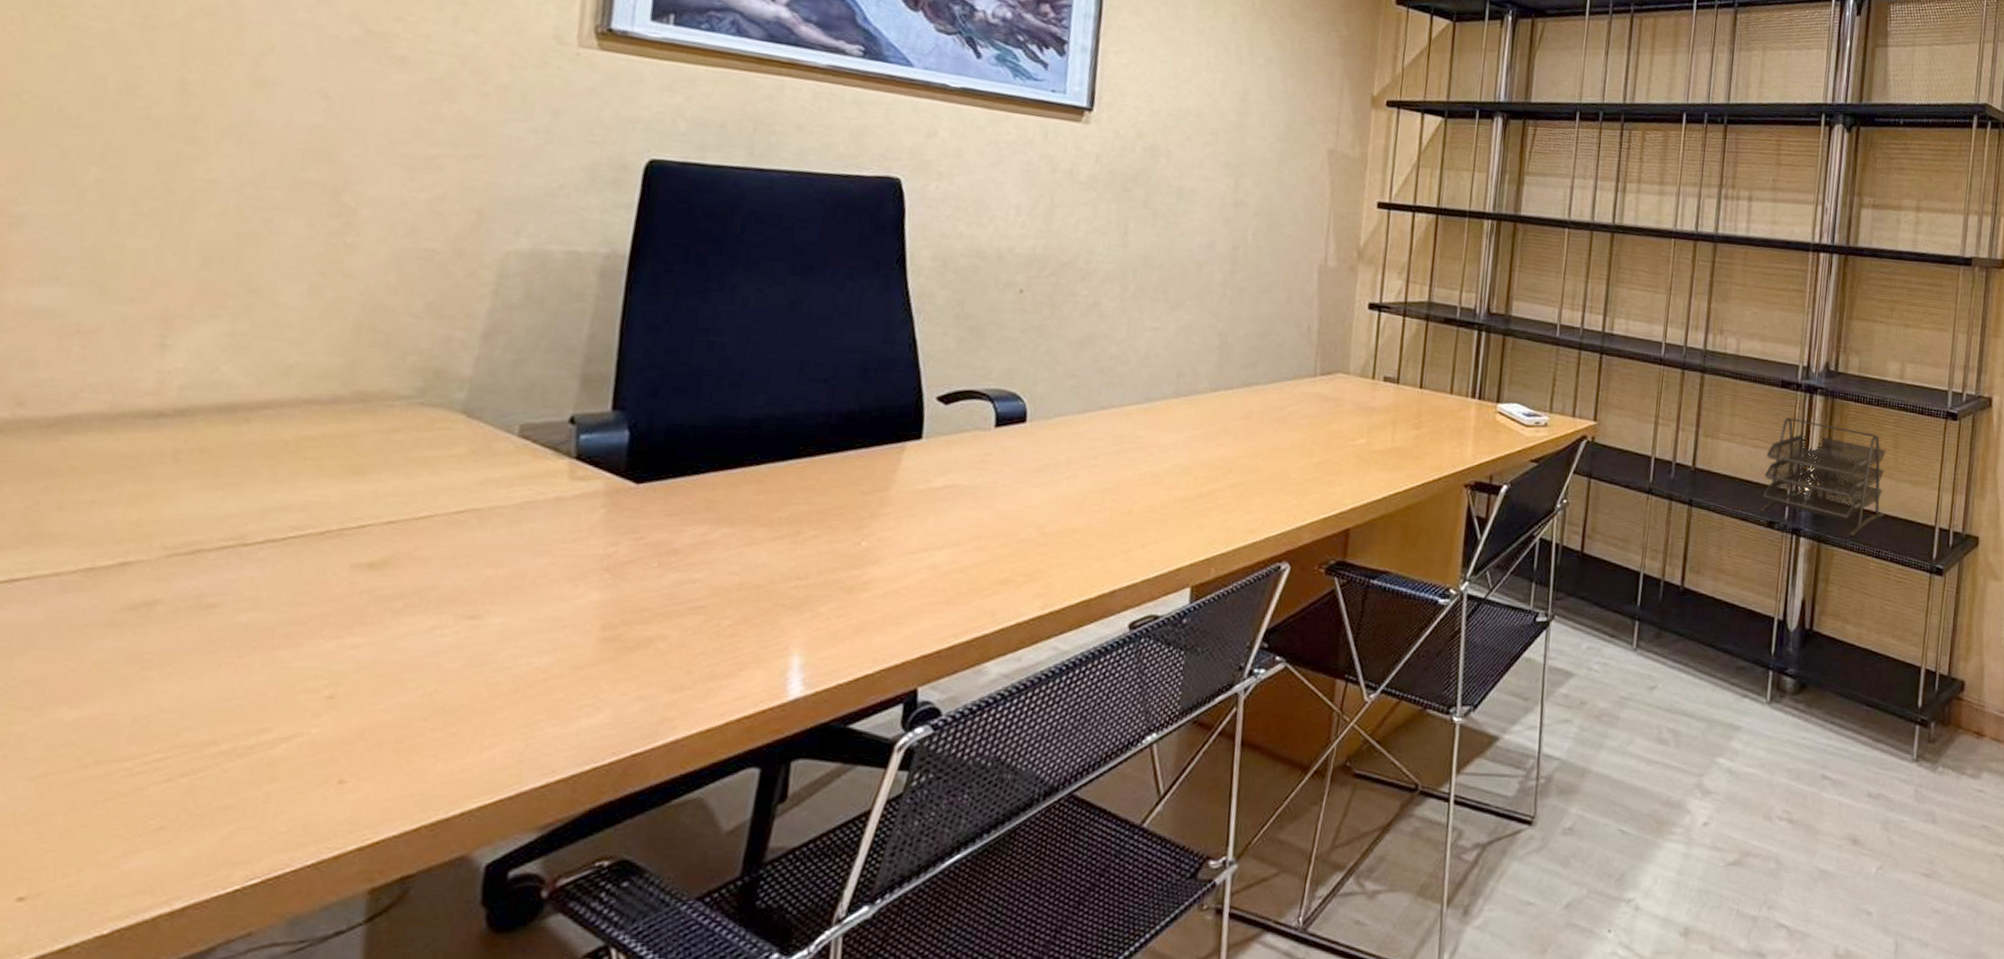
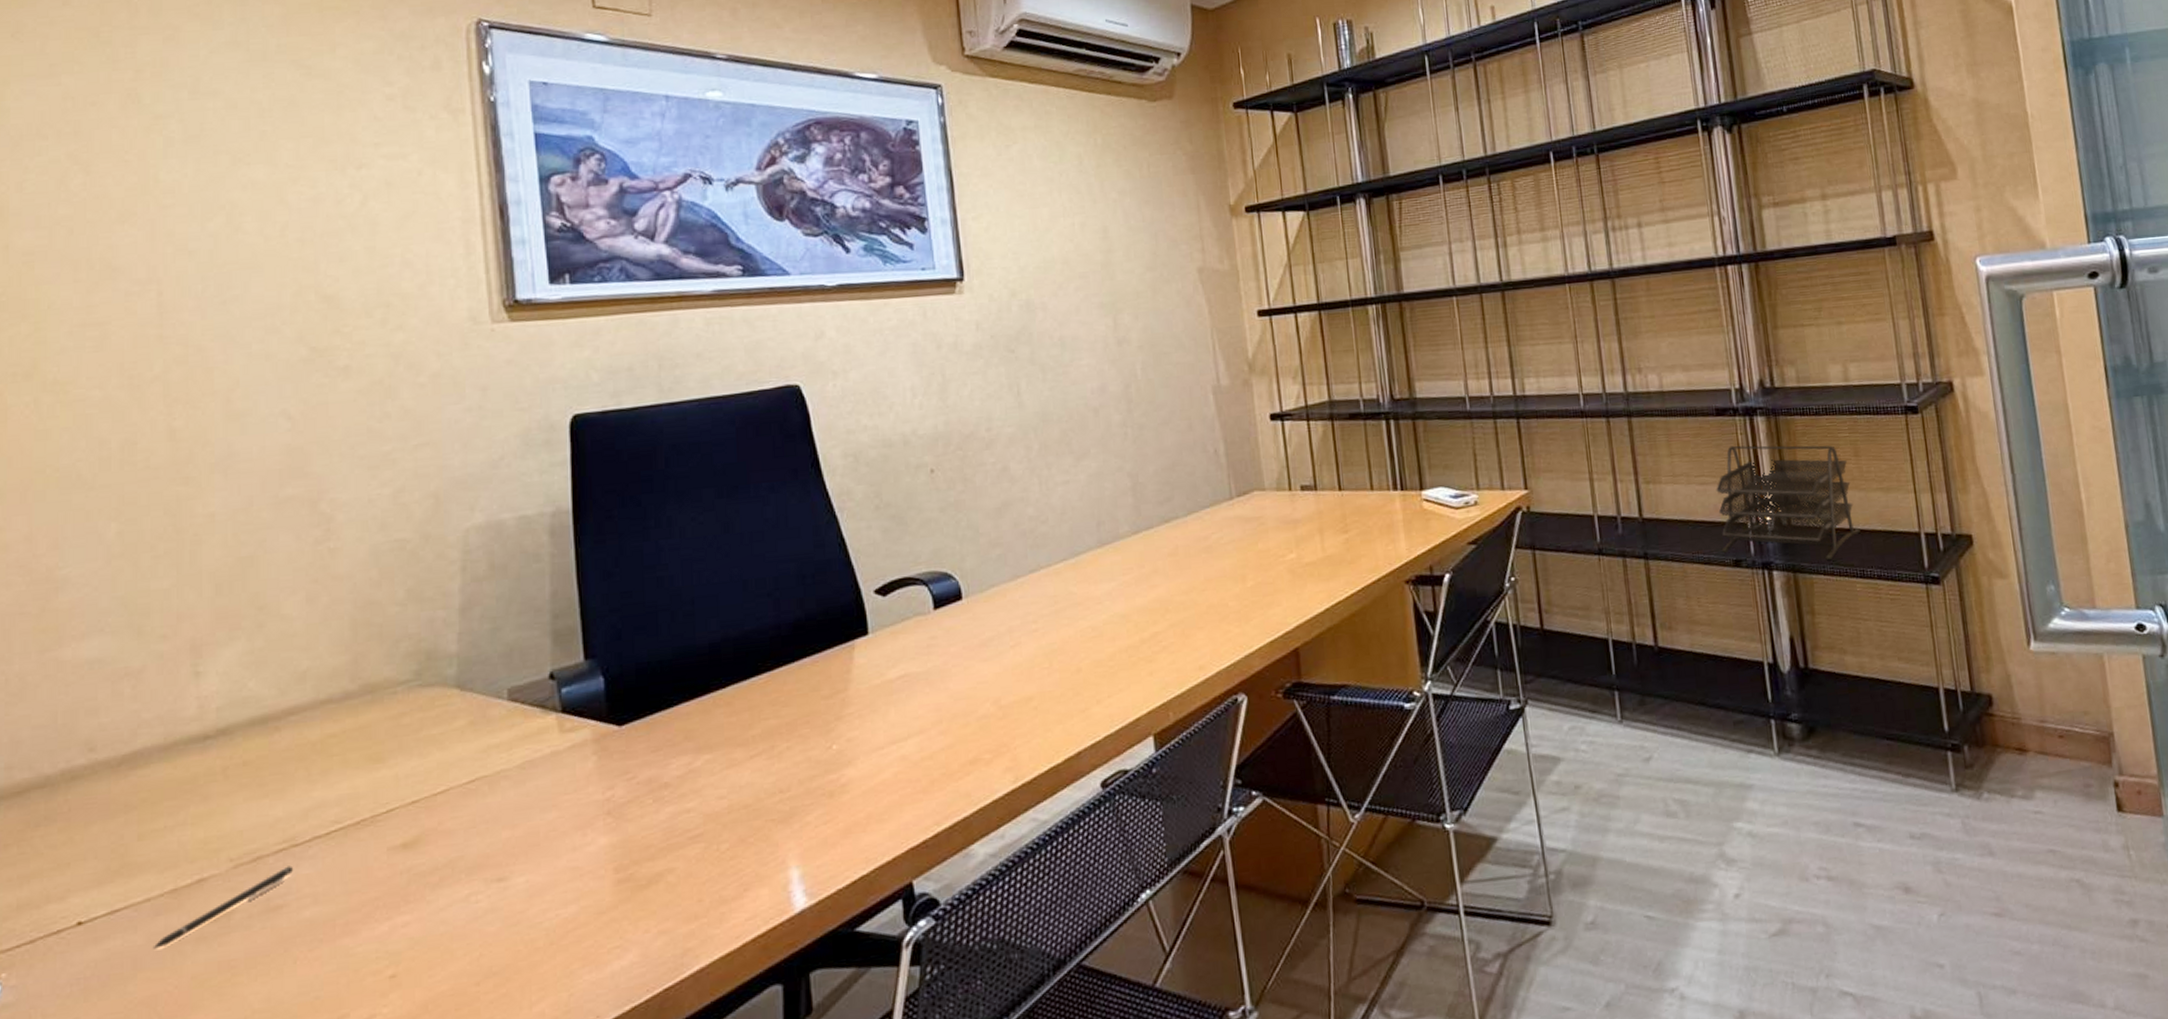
pen: none [52,565,236,628] -> present [152,866,293,949]

